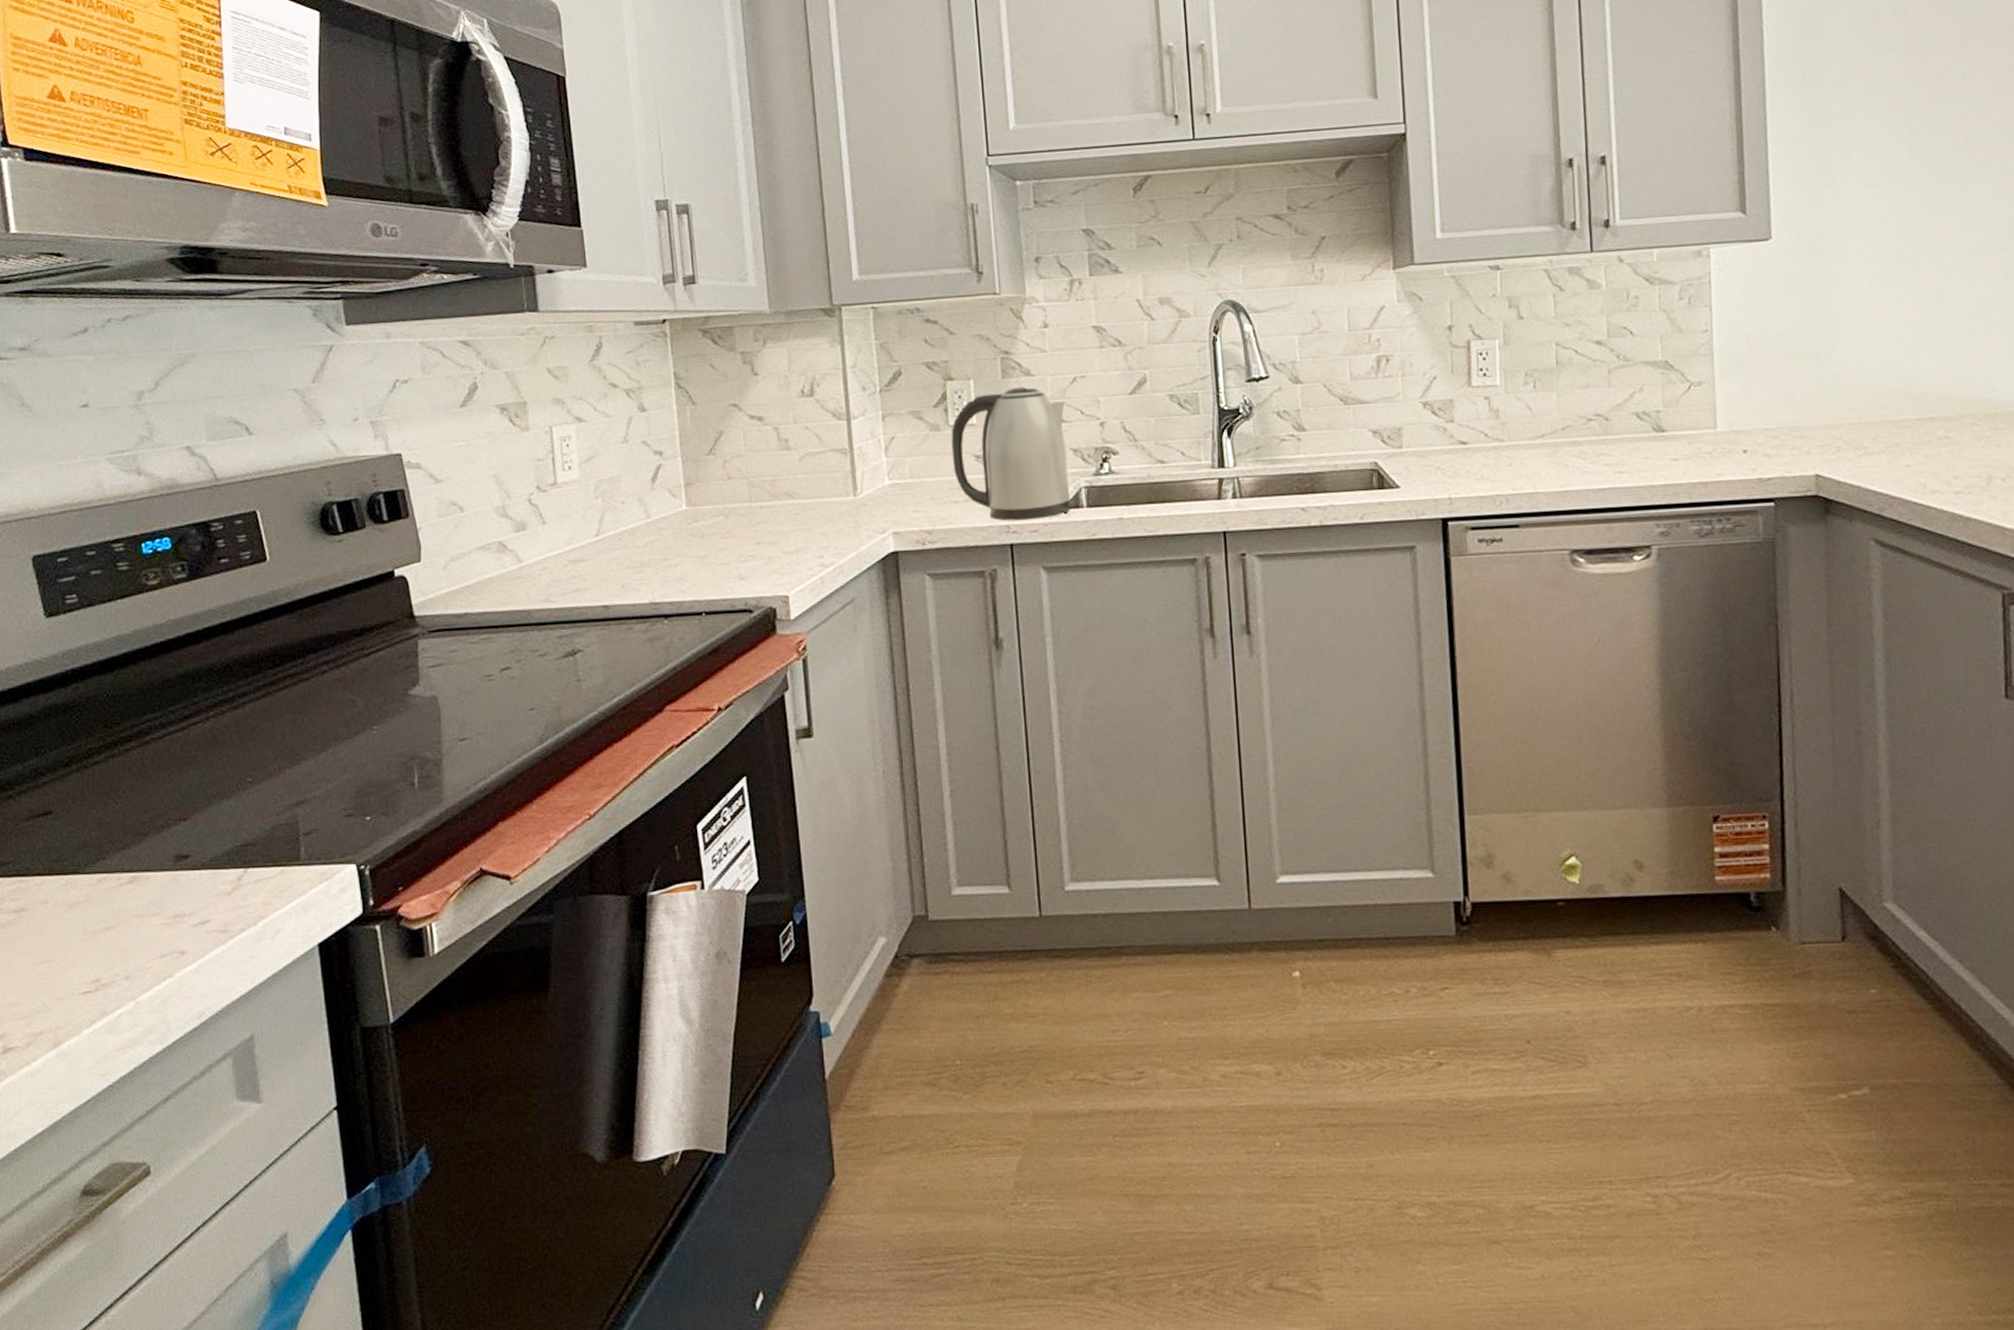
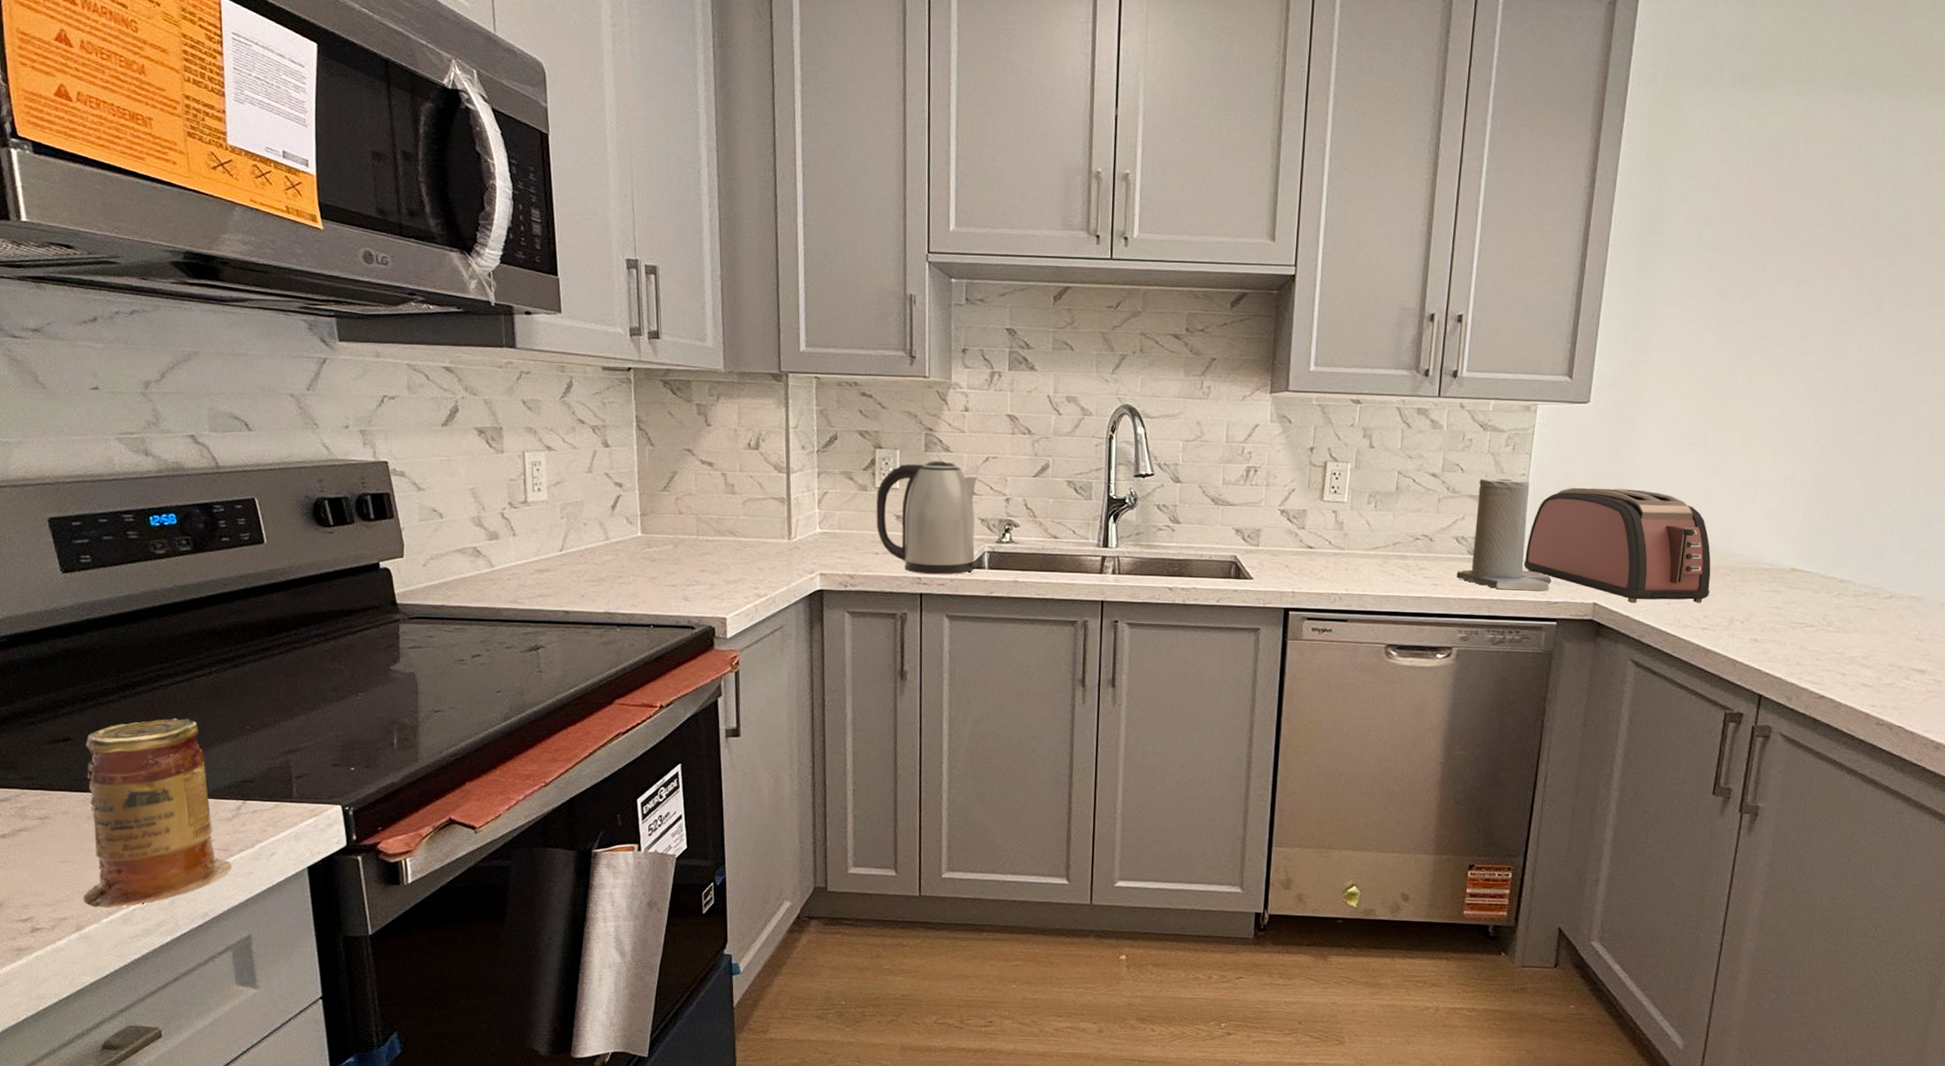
canister: none [62,775,233,1016] -> present [83,718,233,909]
paper towel: none [1643,336,1760,470] -> present [1456,477,1552,592]
toaster: none [1722,334,1956,470] -> present [1524,487,1711,603]

